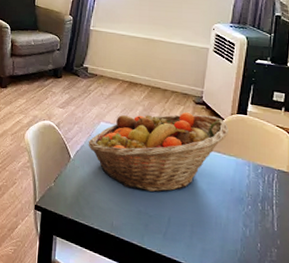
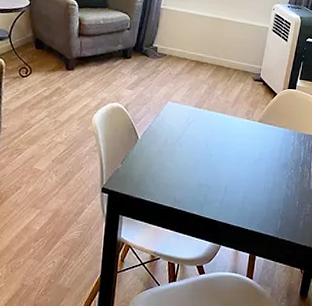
fruit basket: present [88,112,228,192] -> none [155,89,280,165]

